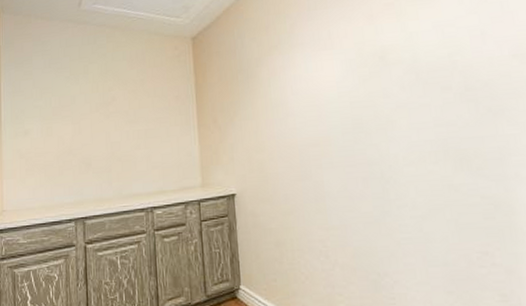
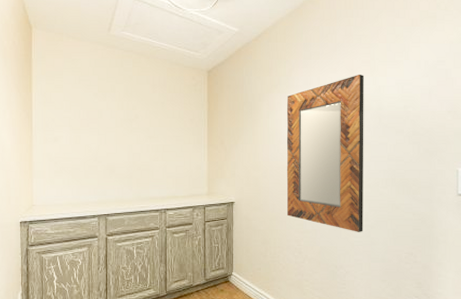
home mirror: none [291,20,412,226] -> present [286,74,364,232]

